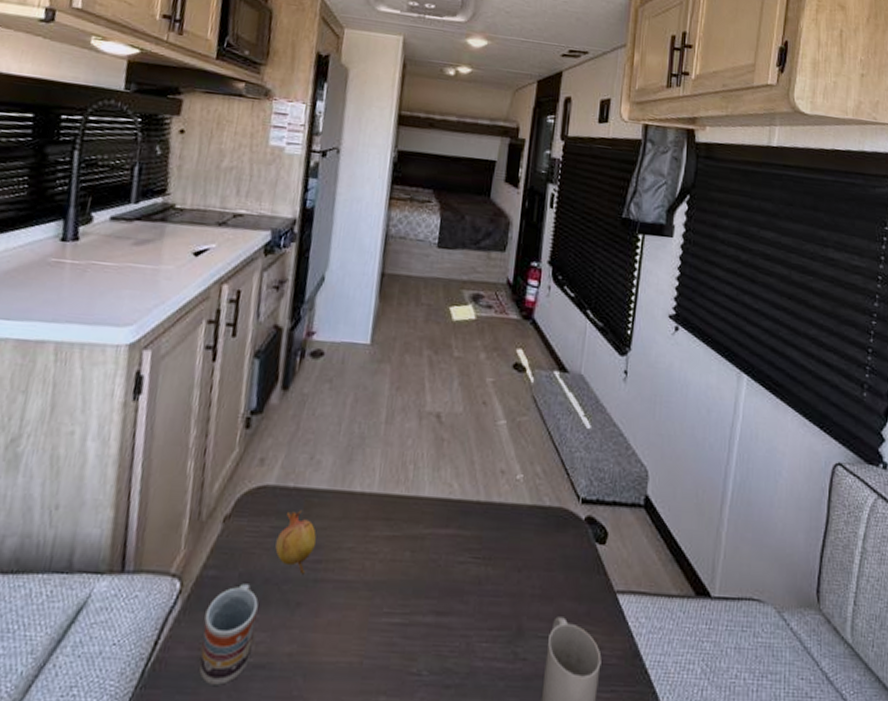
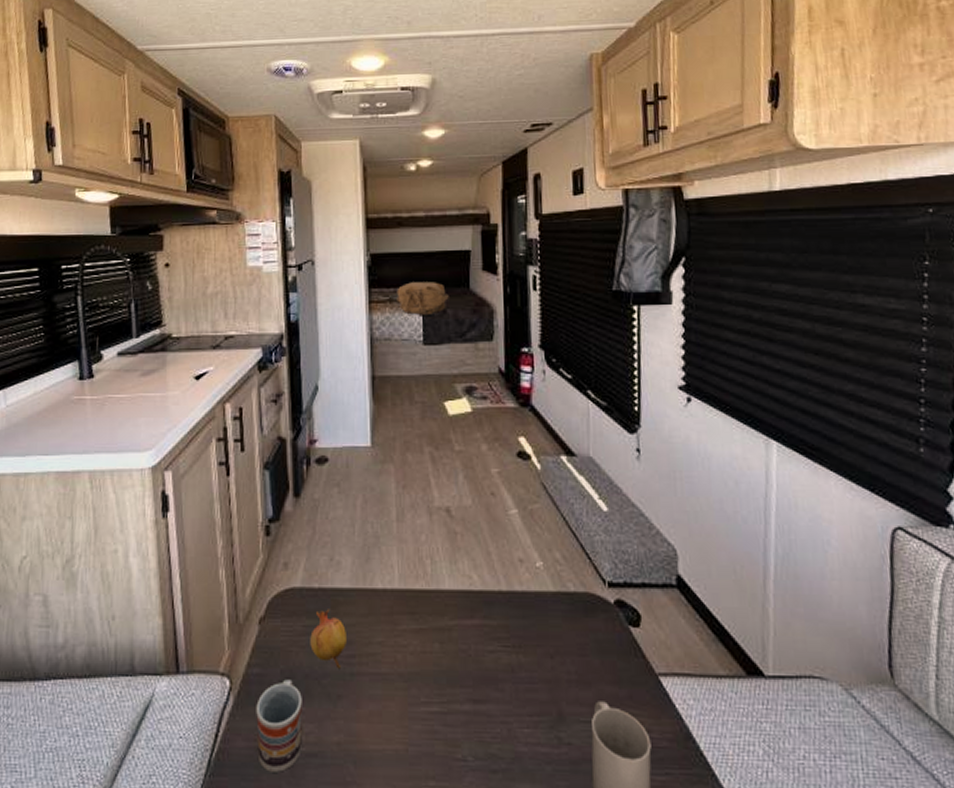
duffel bag: none [417,184,469,219] -> present [396,282,449,315]

